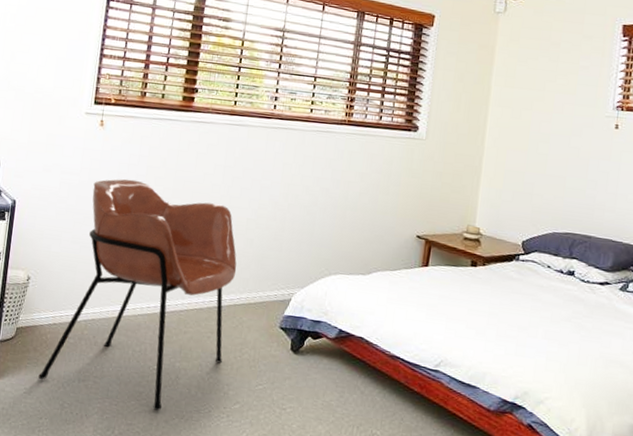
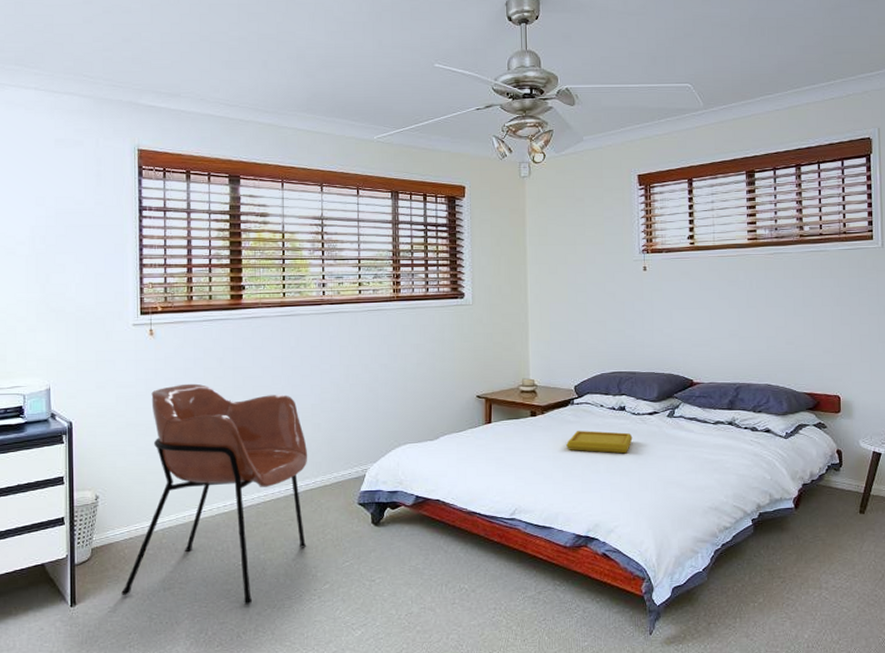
serving tray: none [505,289,578,322] -> present [566,431,633,454]

